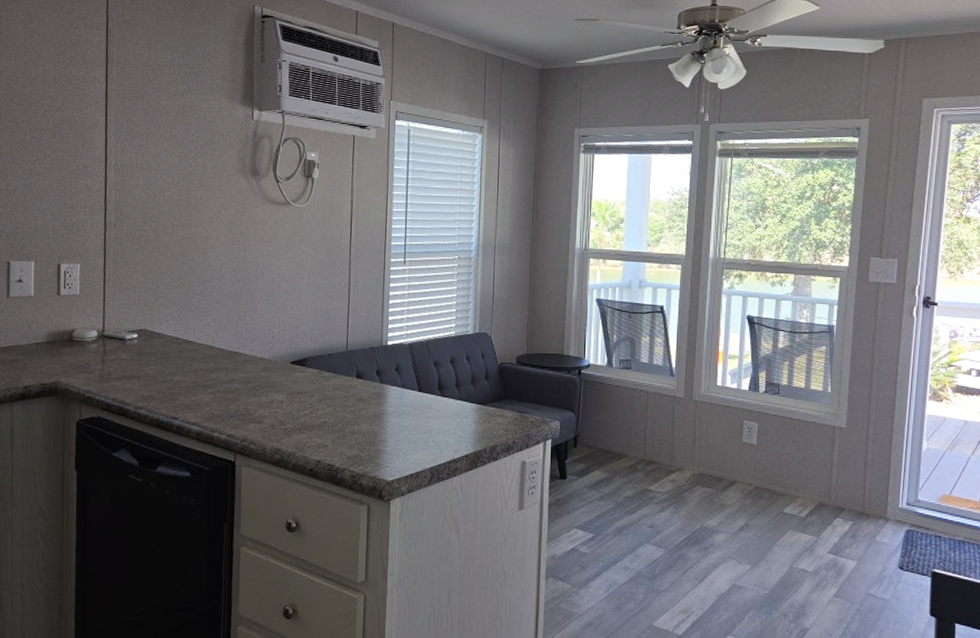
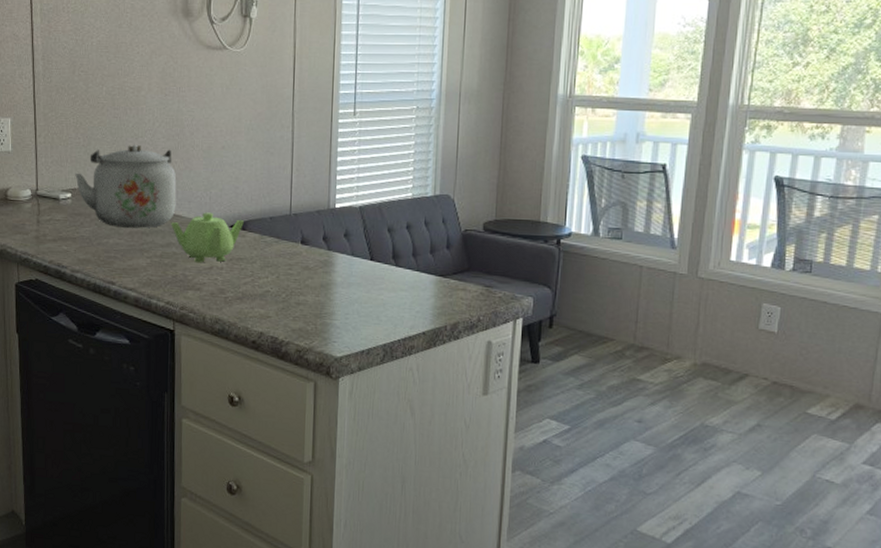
kettle: none [142,288,241,366] -> present [75,144,177,228]
teapot: none [234,350,304,398] -> present [171,212,244,263]

